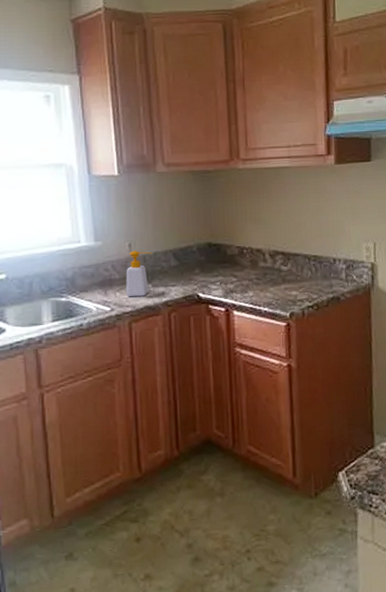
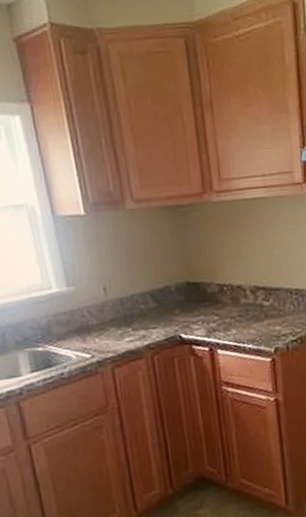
soap bottle: present [126,250,153,297] -> none [103,293,130,343]

